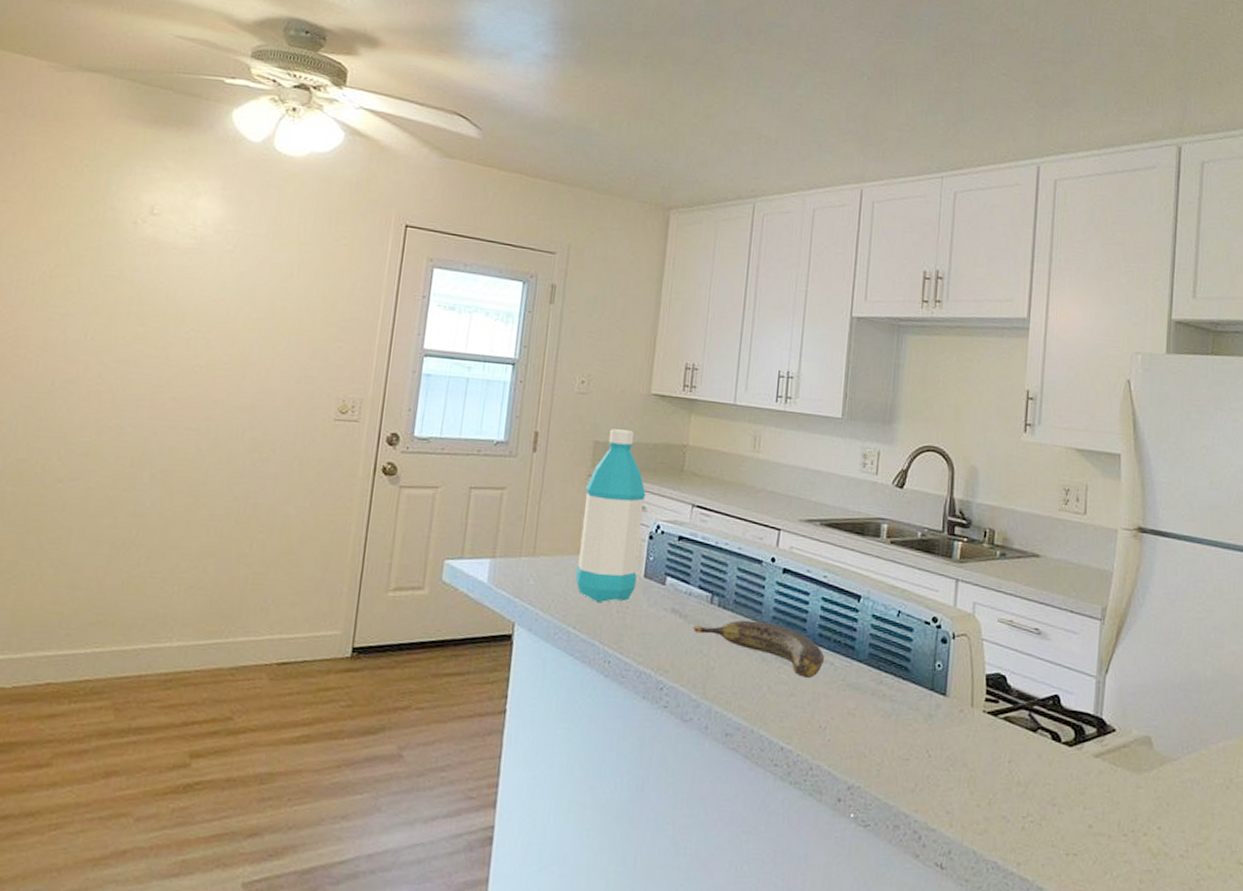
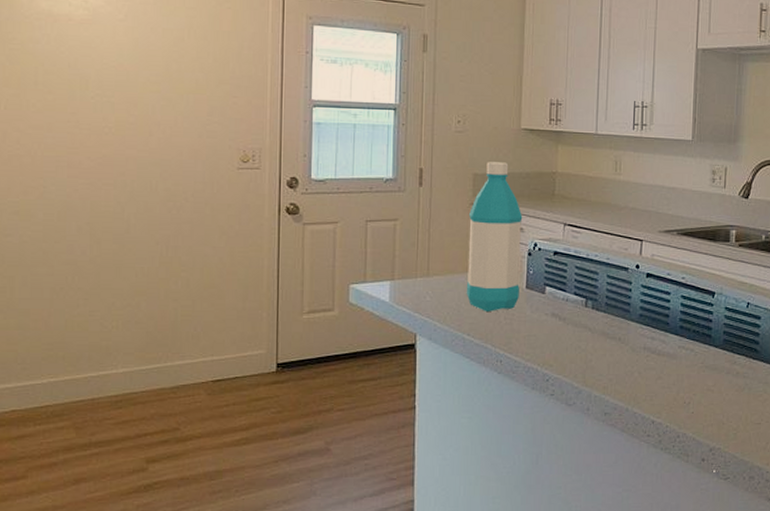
banana: present [692,620,825,678] -> none [571,319,686,363]

